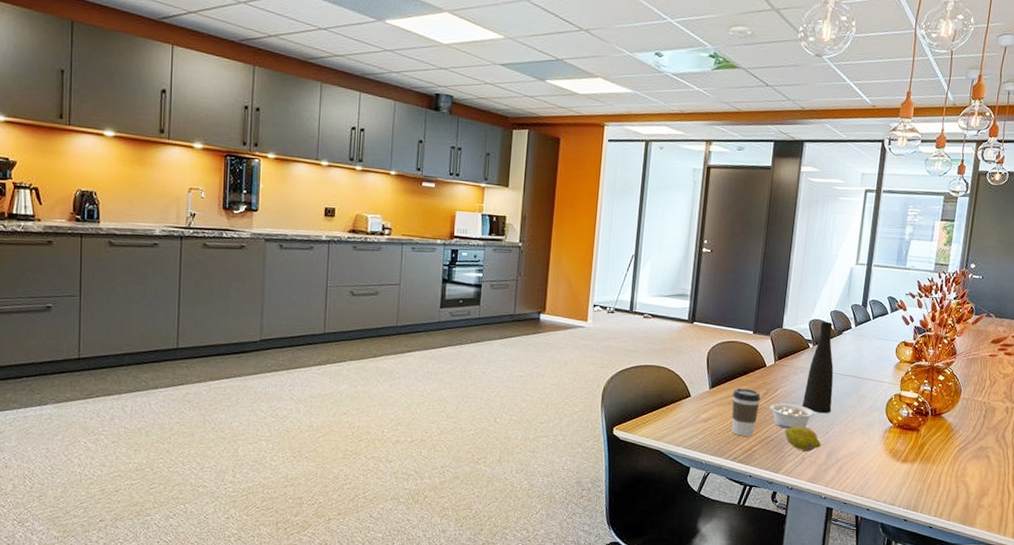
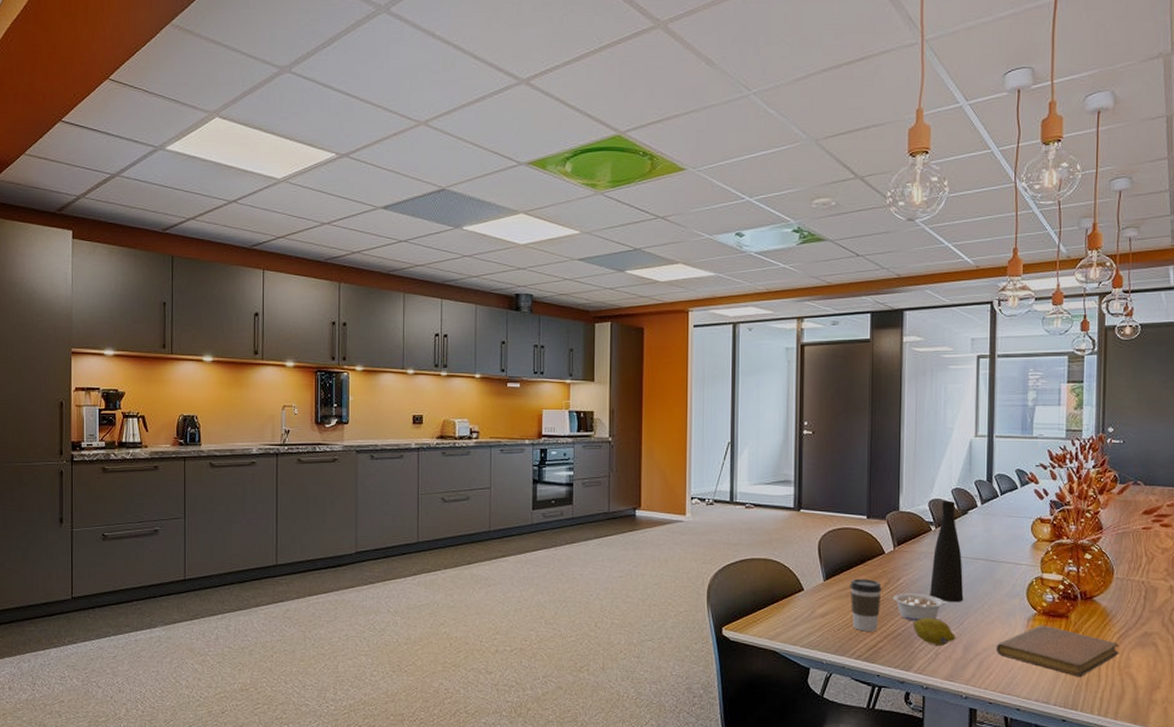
notebook: none [854,436,959,483] -> present [995,625,1119,676]

